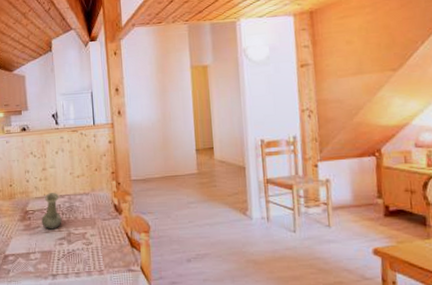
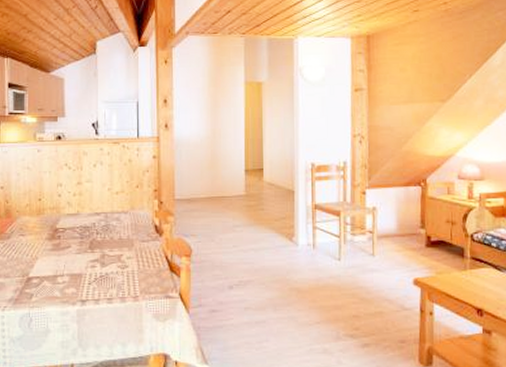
vase: present [42,192,62,230] -> none [73,208,96,250]

